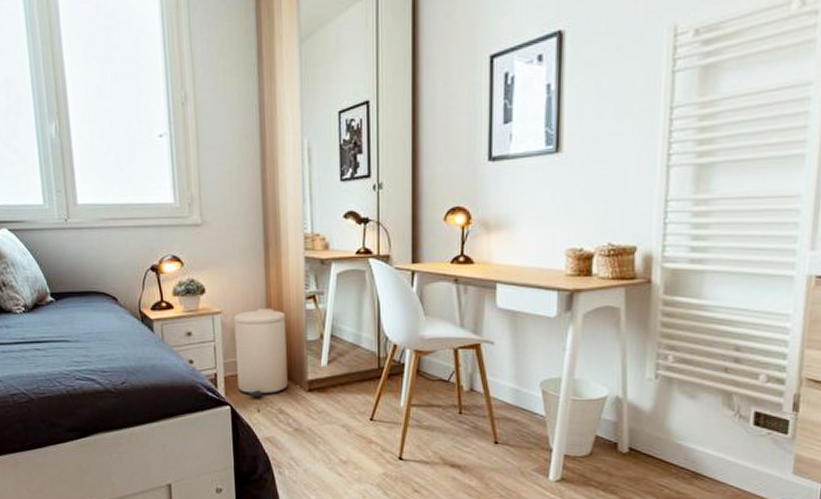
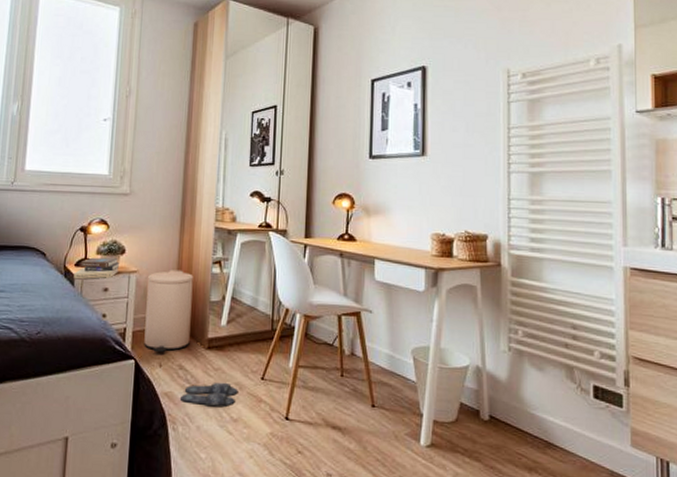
books: none [151,299,201,324] -> present [73,257,120,280]
slippers: none [284,424,346,450] -> present [181,382,238,407]

